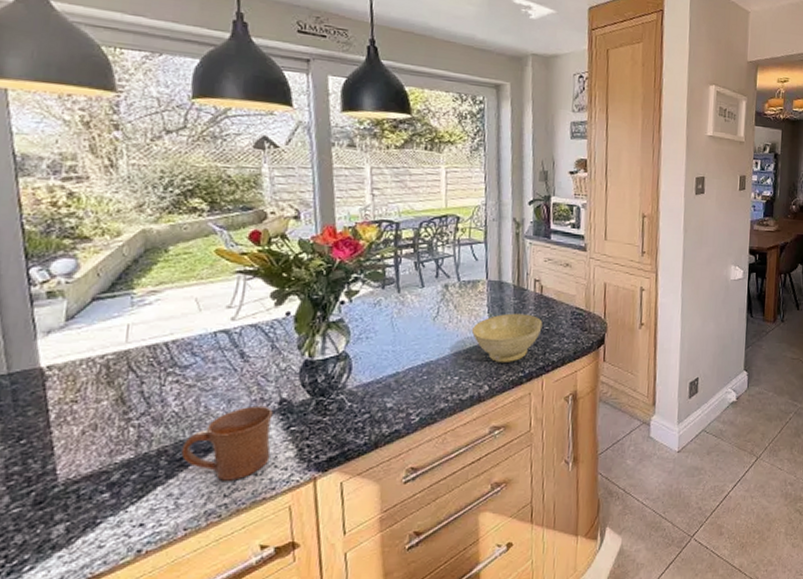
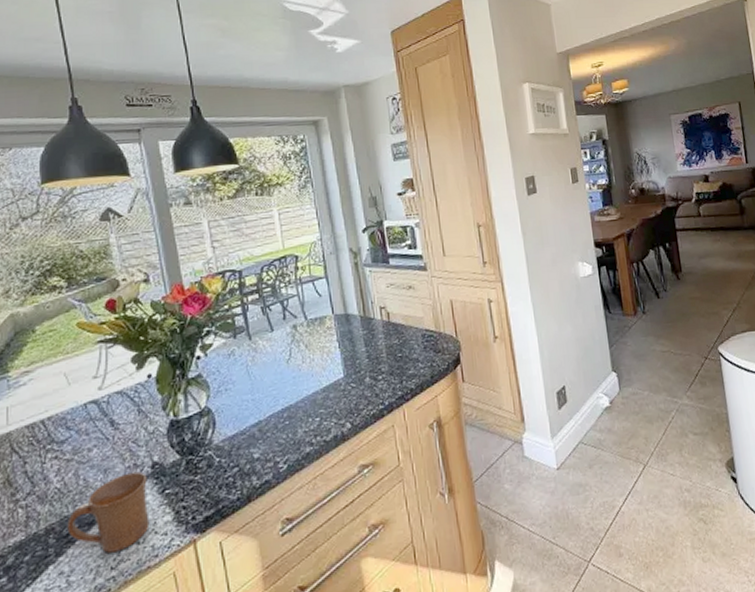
bowl: present [471,313,543,364] -> none [325,343,395,398]

